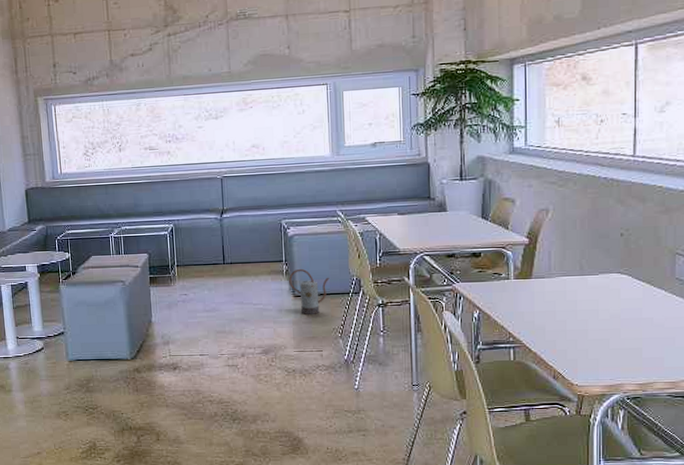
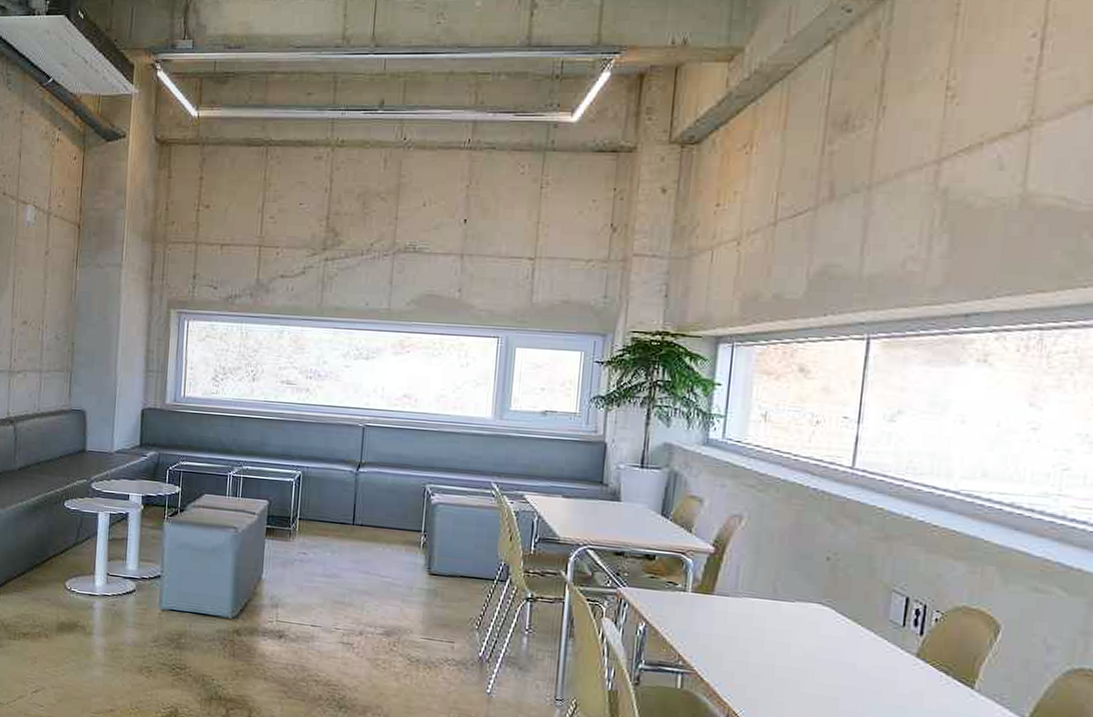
watering can: present [289,268,329,315] -> none [425,542,473,599]

